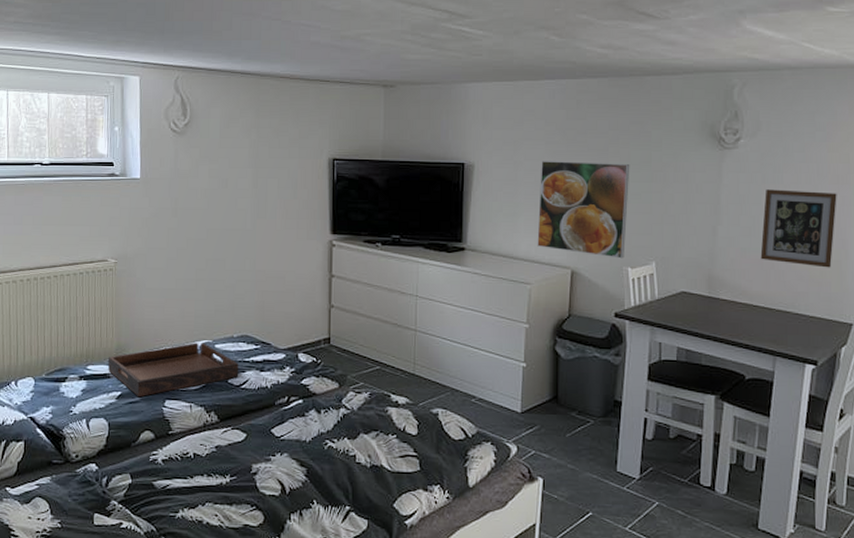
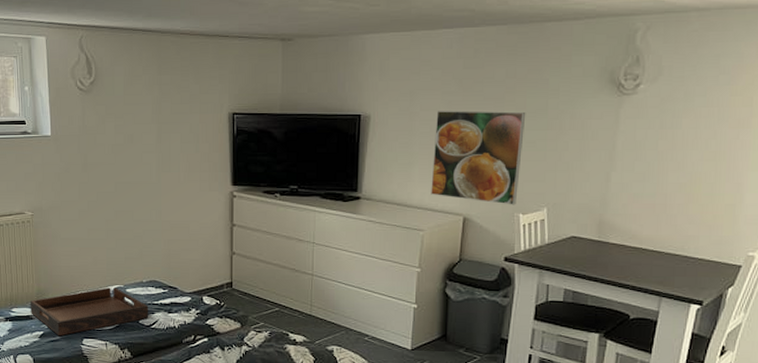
picture frame: present [760,189,837,268] -> none [653,135,737,212]

